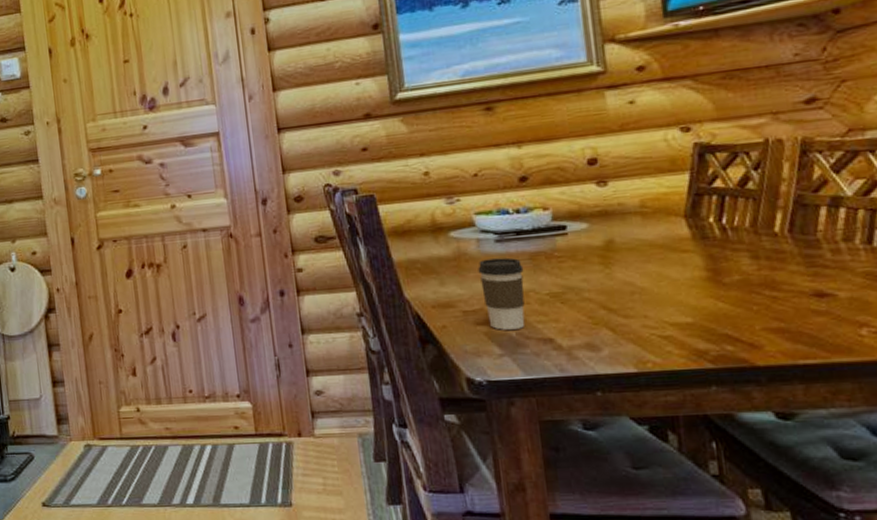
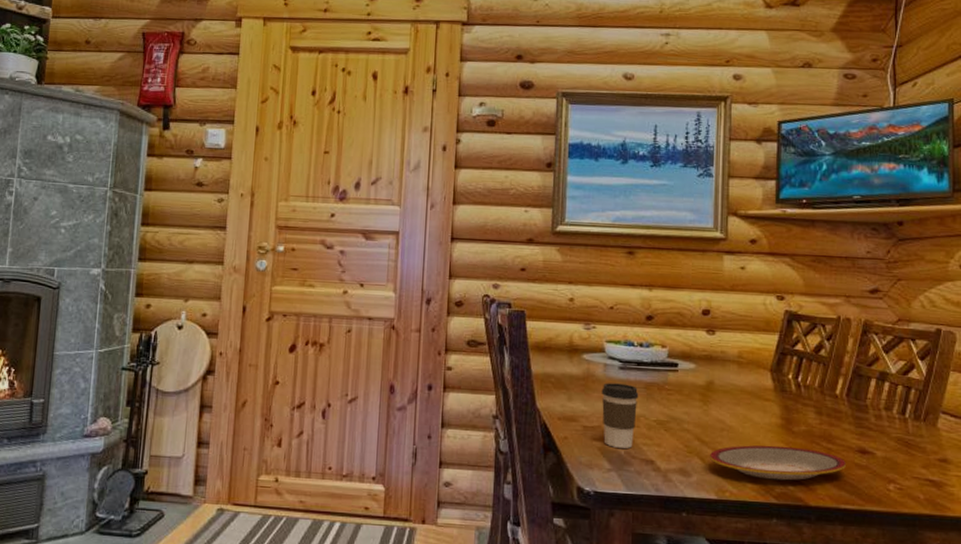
plate: none [620,301,799,343] -> present [709,445,846,481]

